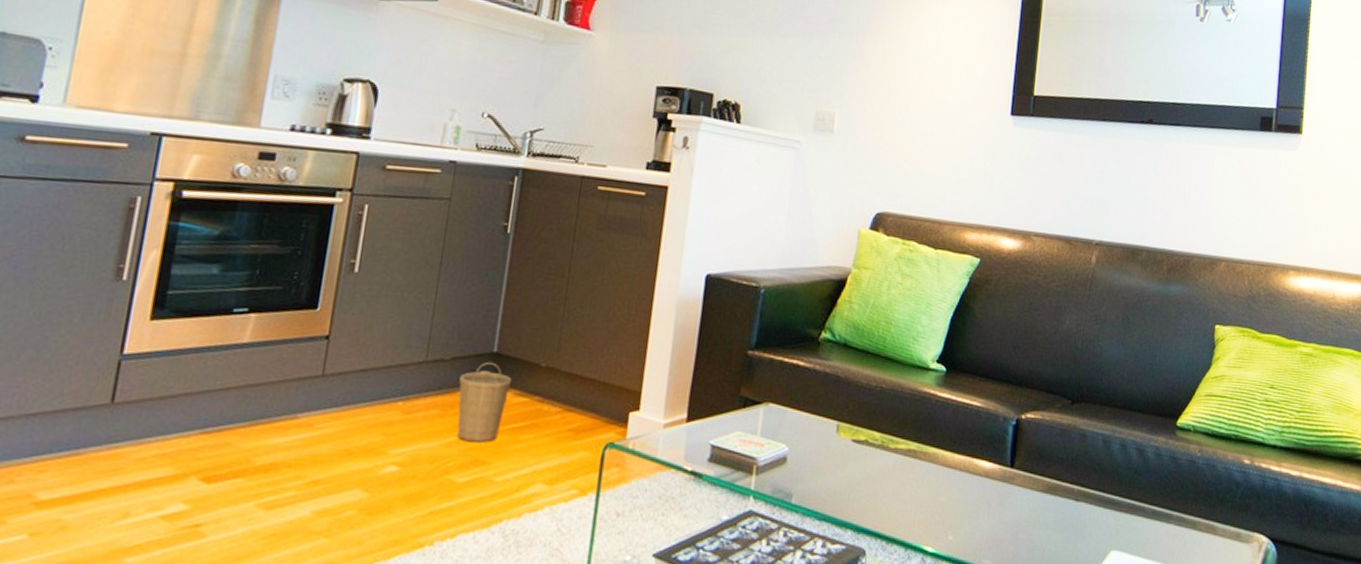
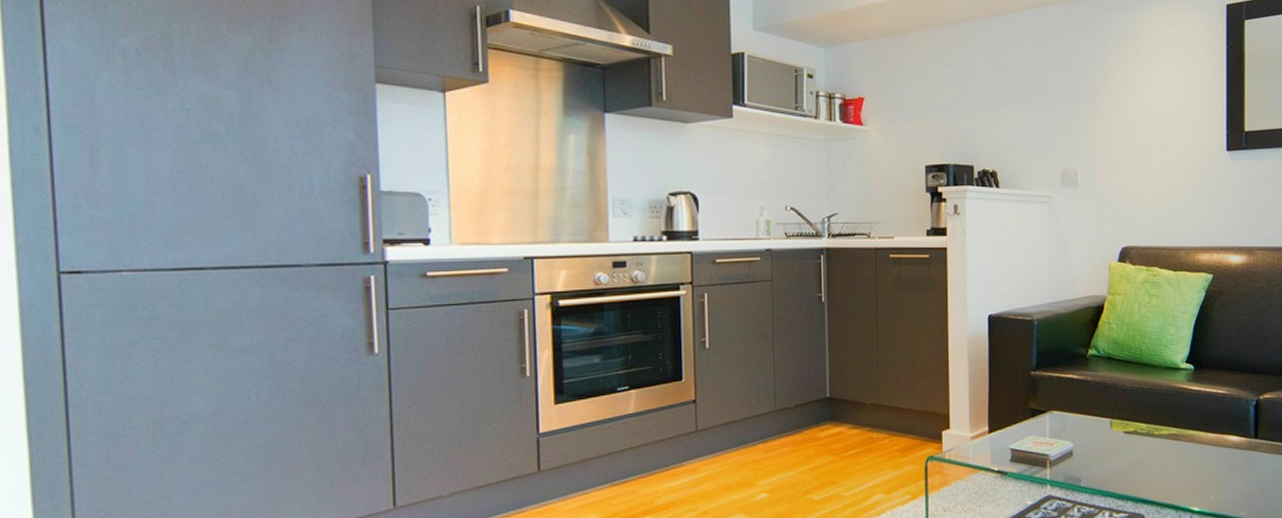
basket: present [457,361,512,443] -> none [804,405,846,469]

